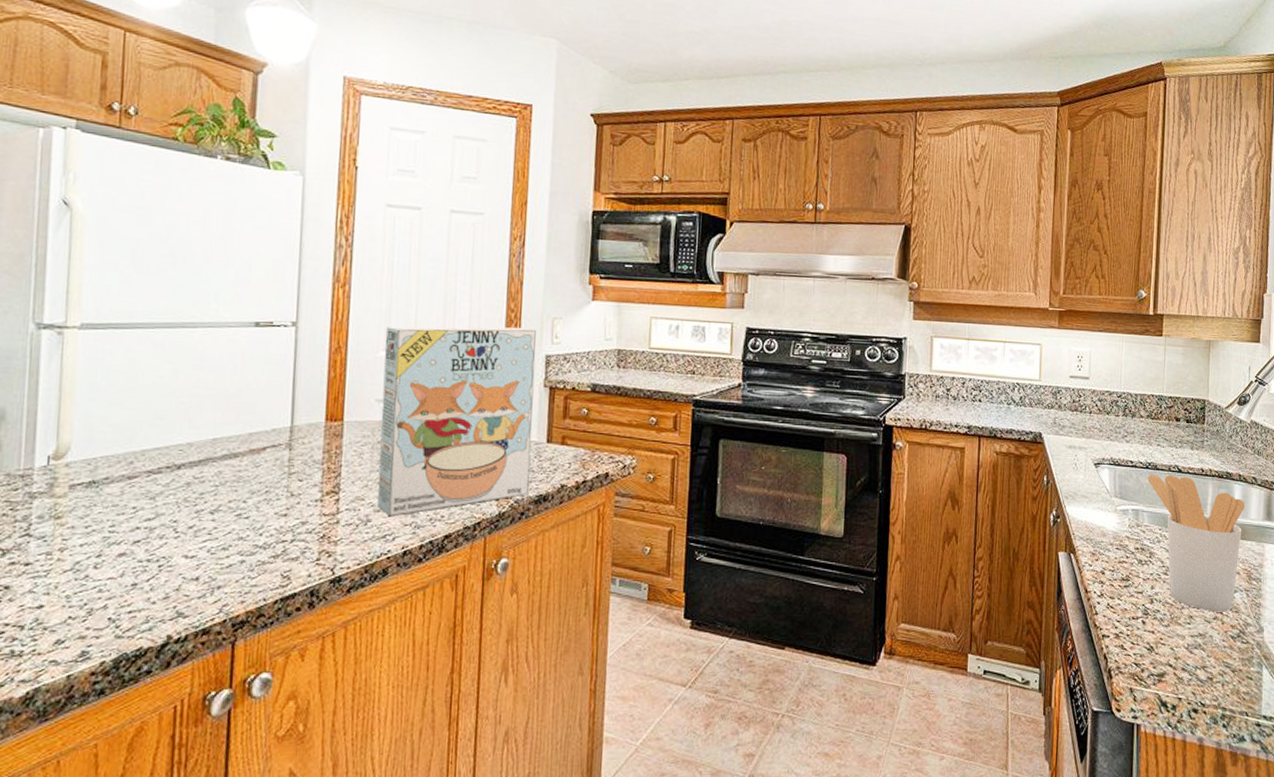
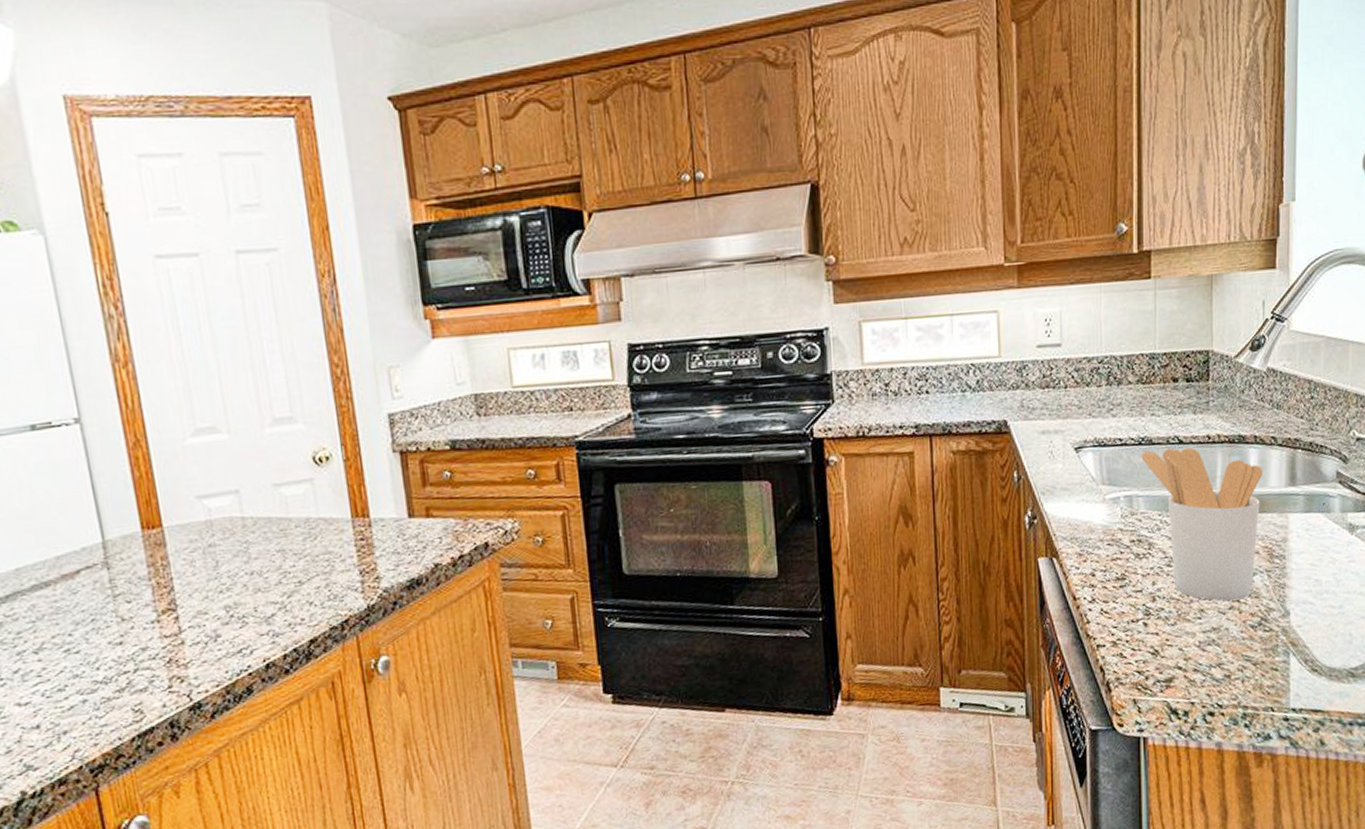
cereal box: present [377,326,536,517] -> none [188,384,398,629]

